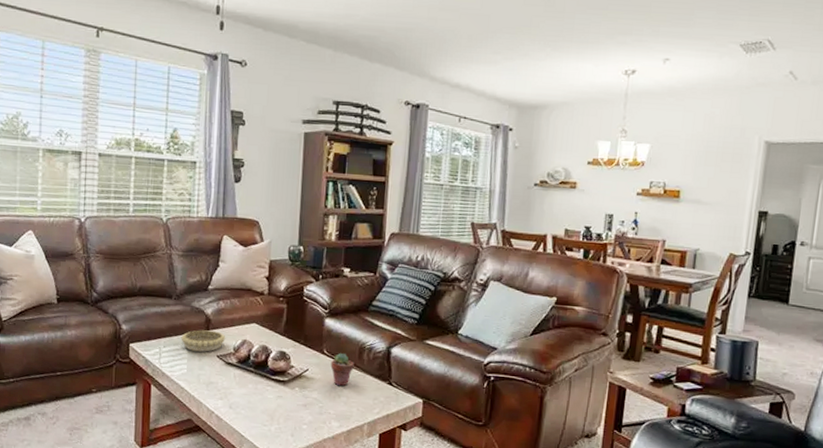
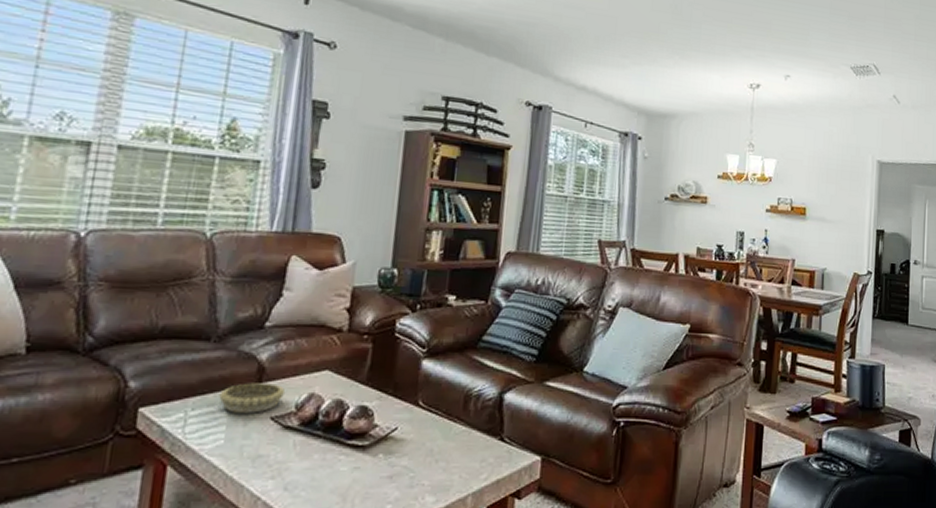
potted succulent: present [330,352,354,387] -> none [426,403,458,448]

